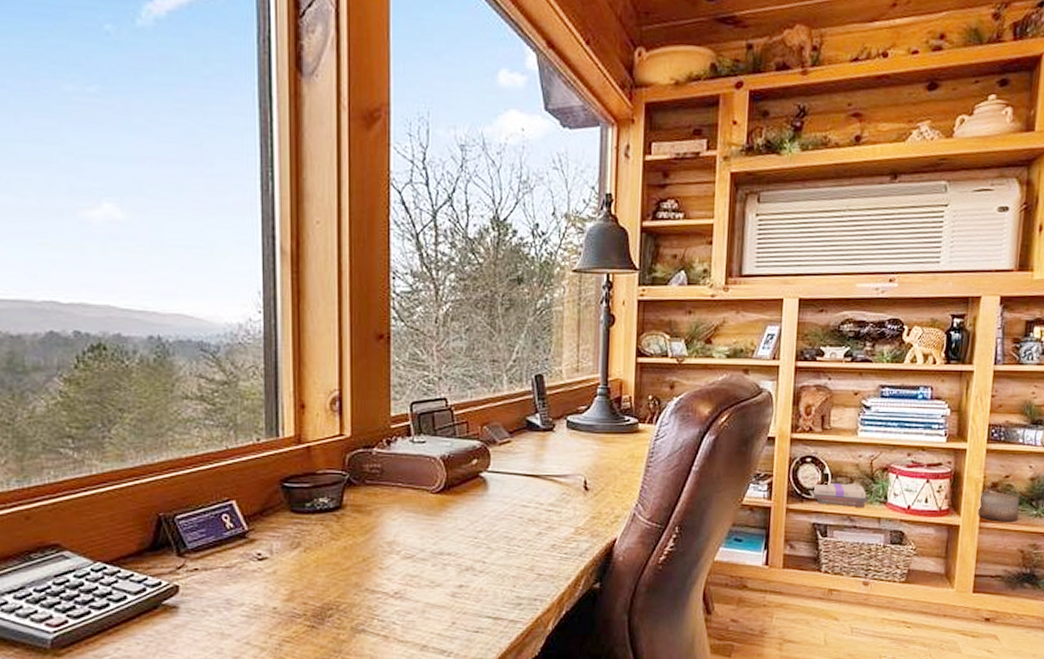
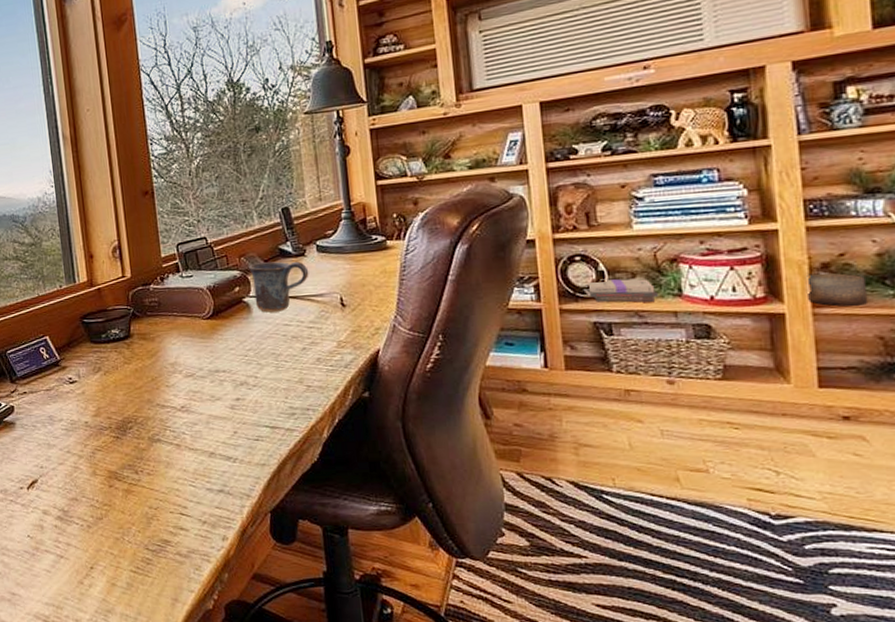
mug: none [491,434,555,491] -> present [249,261,309,313]

